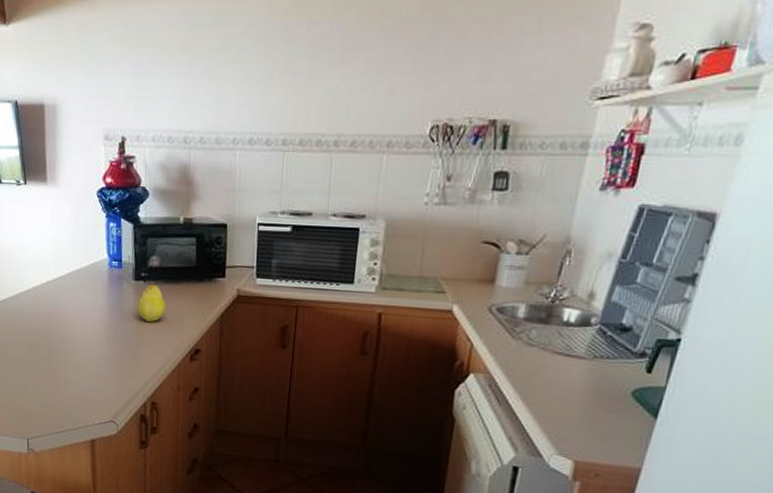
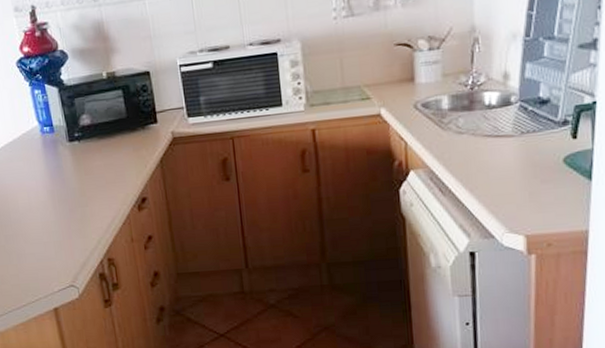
fruit: present [138,281,166,323] -> none [76,140,105,181]

